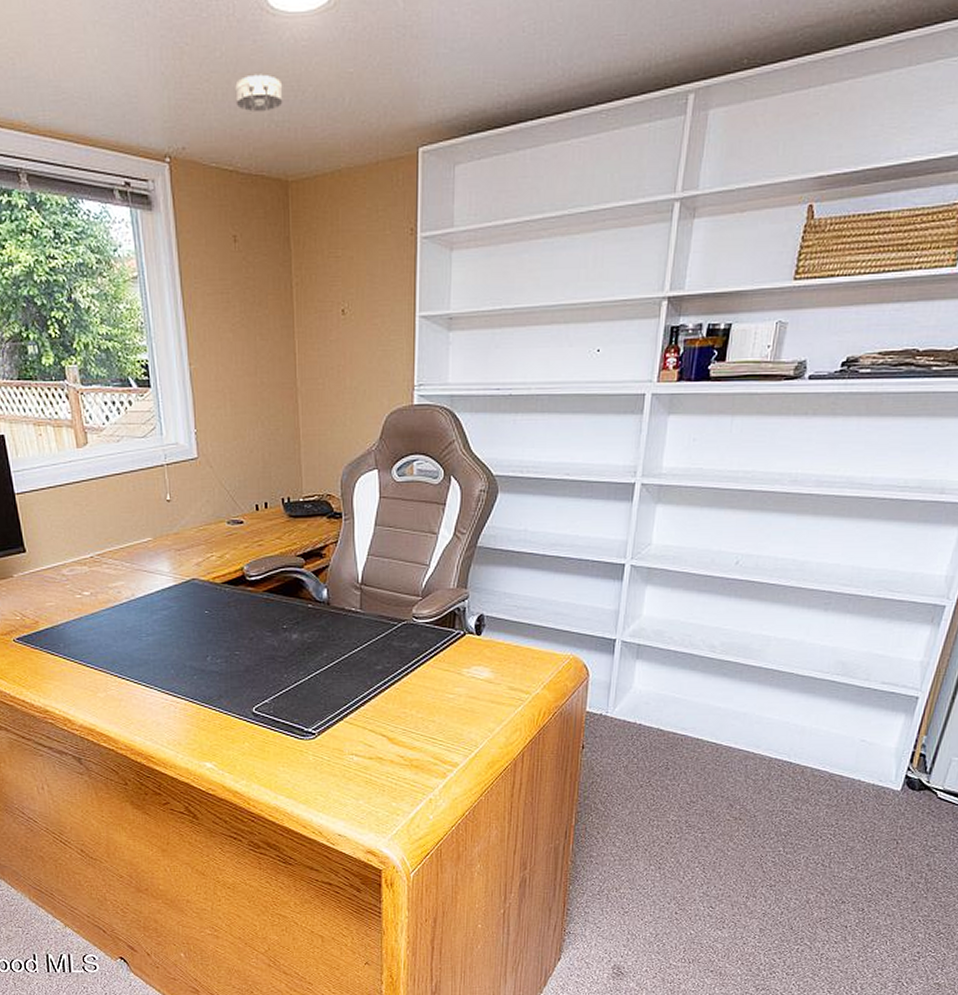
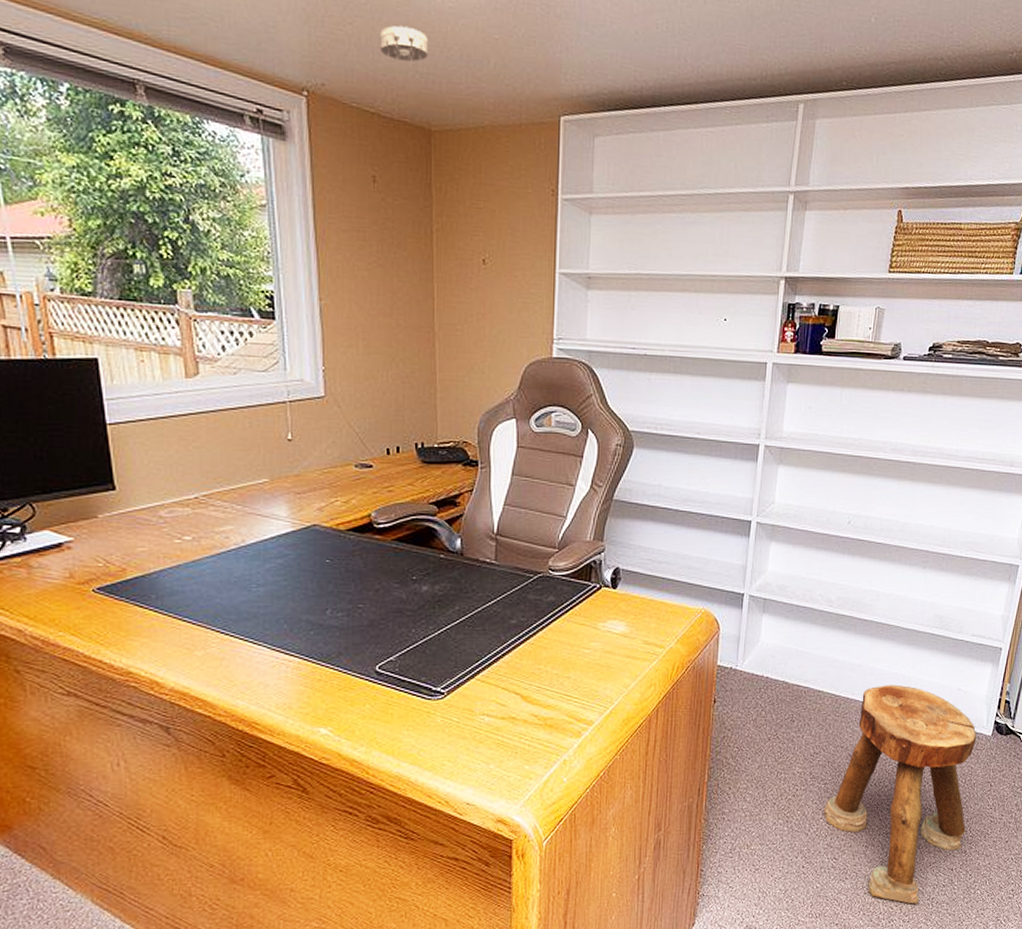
stool: none [699,734,883,958] -> present [823,684,977,904]

